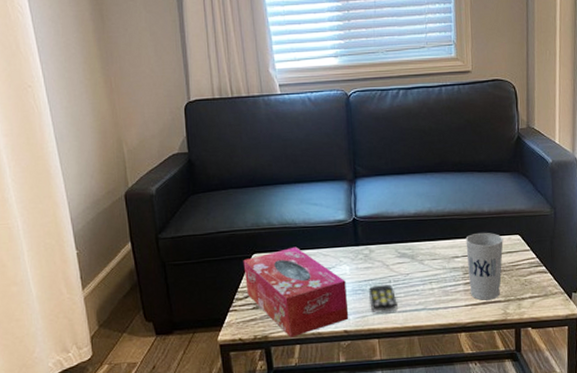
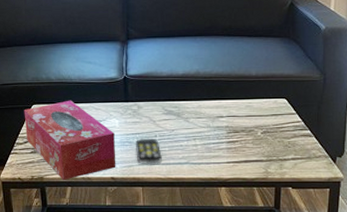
cup: present [465,232,504,301] -> none [231,94,269,159]

